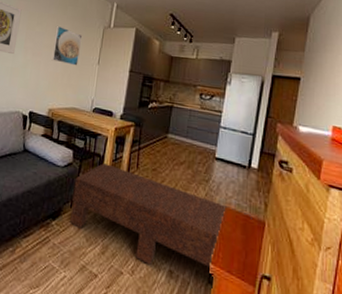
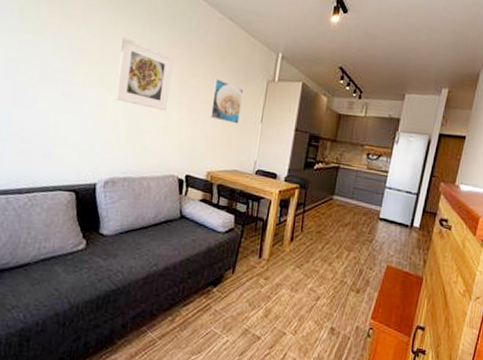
coffee table: present [70,163,252,269] -> none [232,227,411,324]

